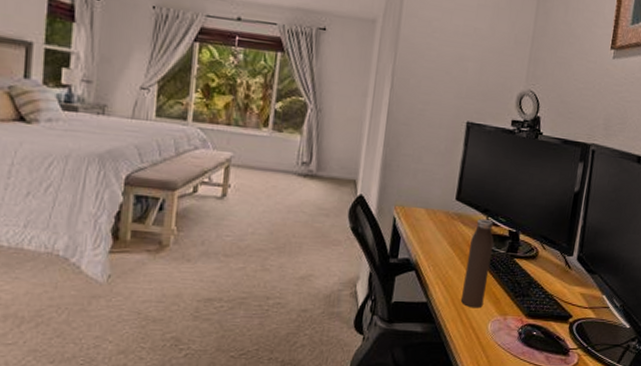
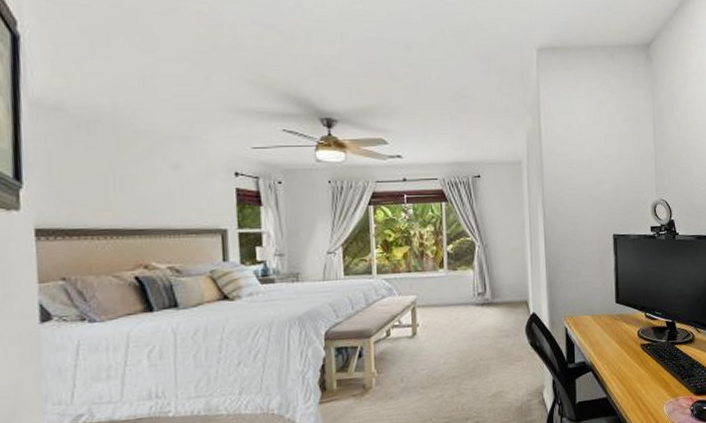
water bottle: present [460,218,494,309] -> none [634,315,656,395]

